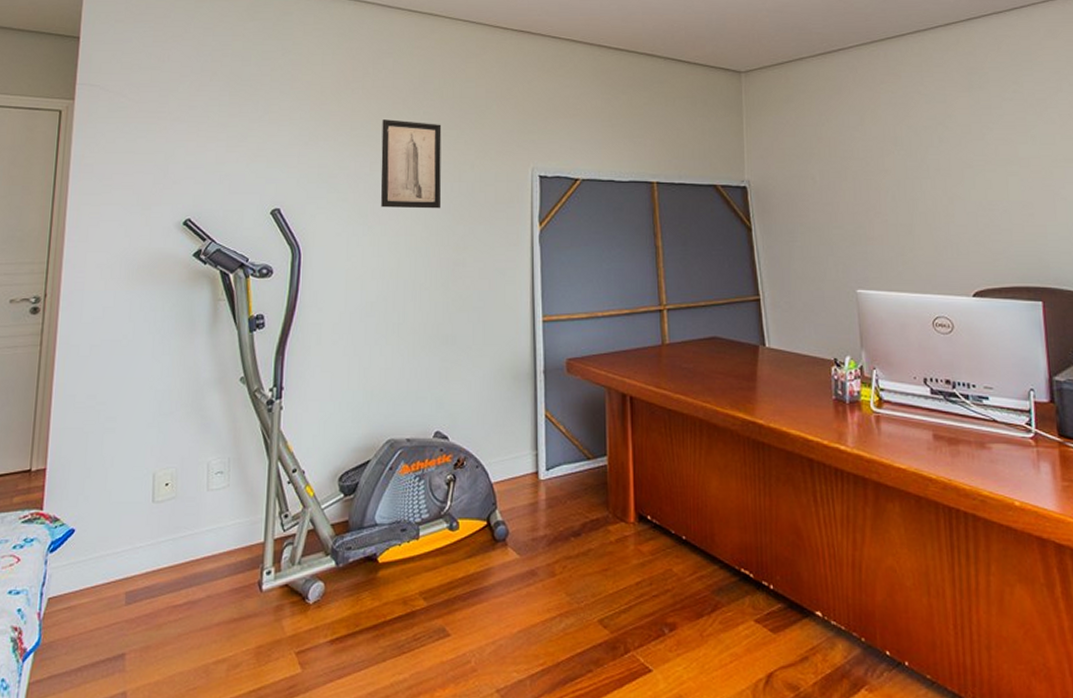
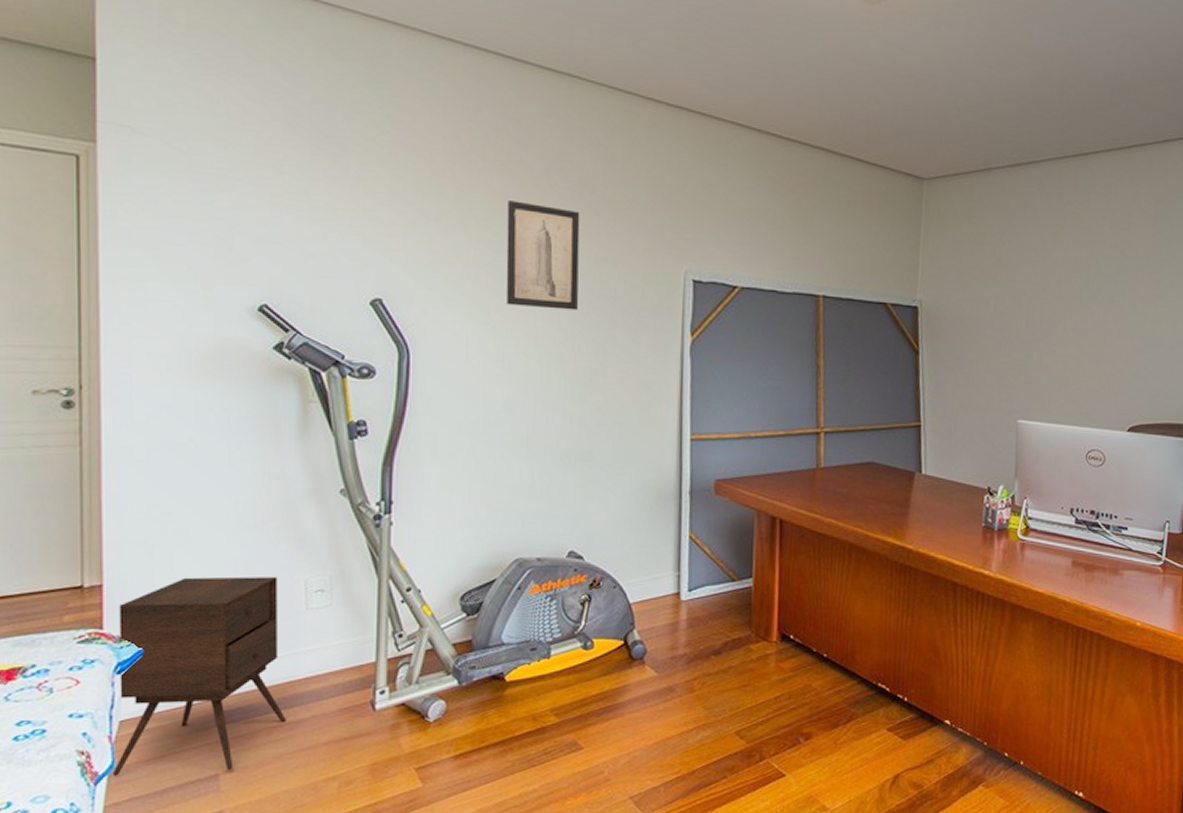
side table: none [38,460,185,653] -> present [112,576,286,776]

